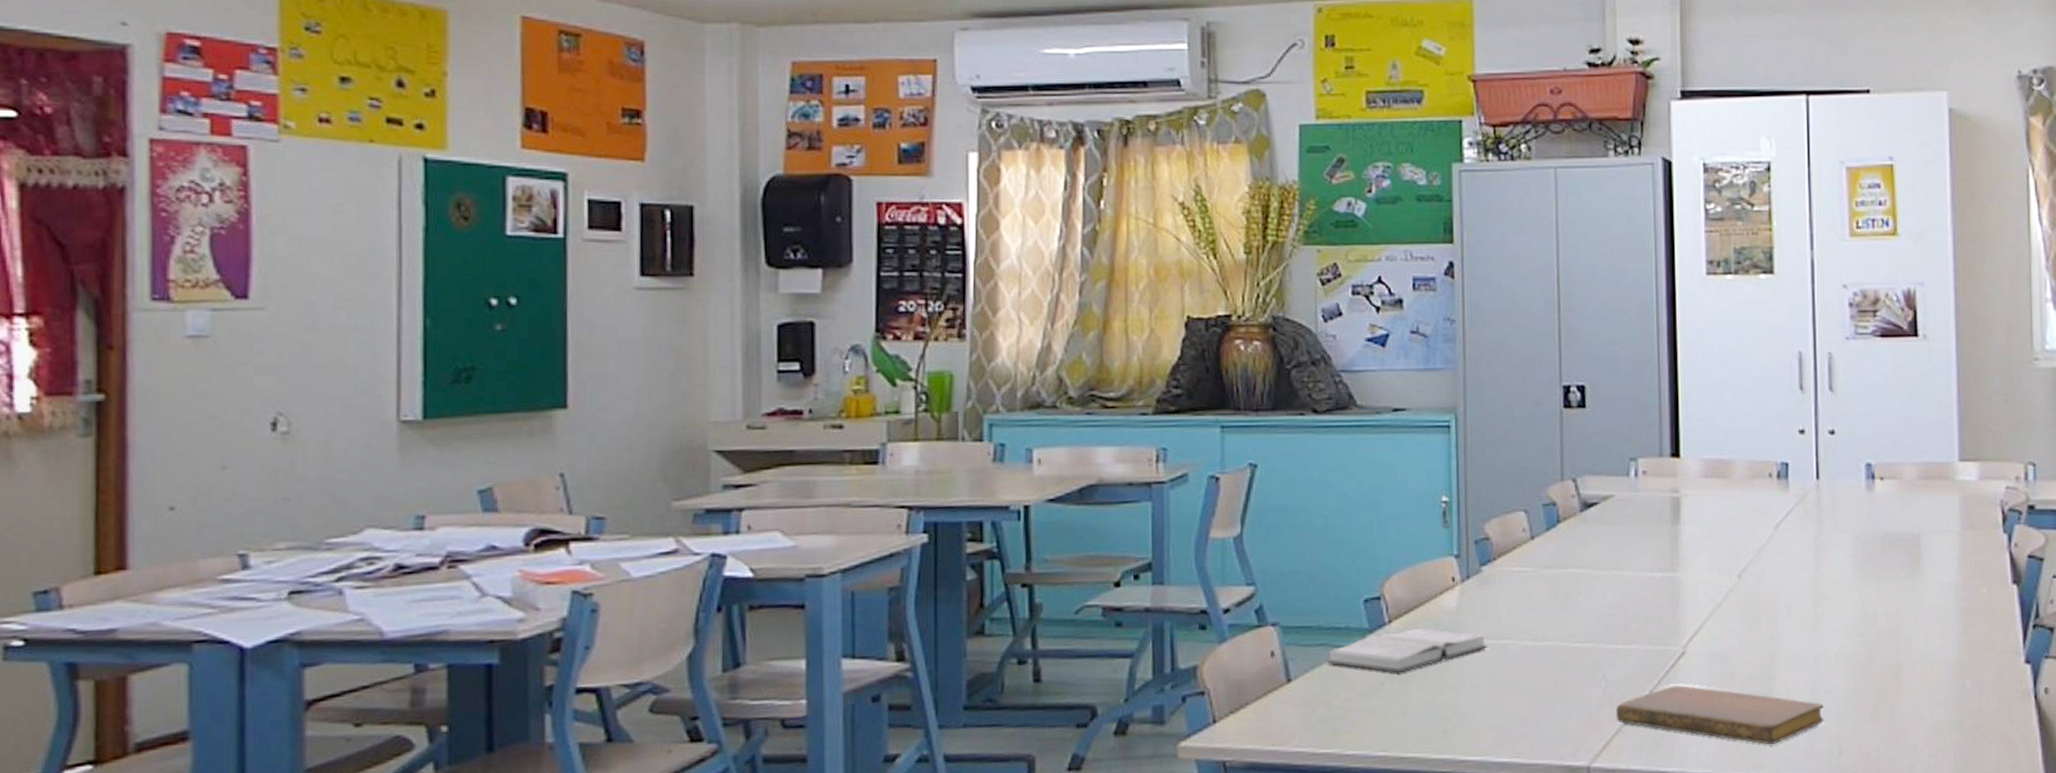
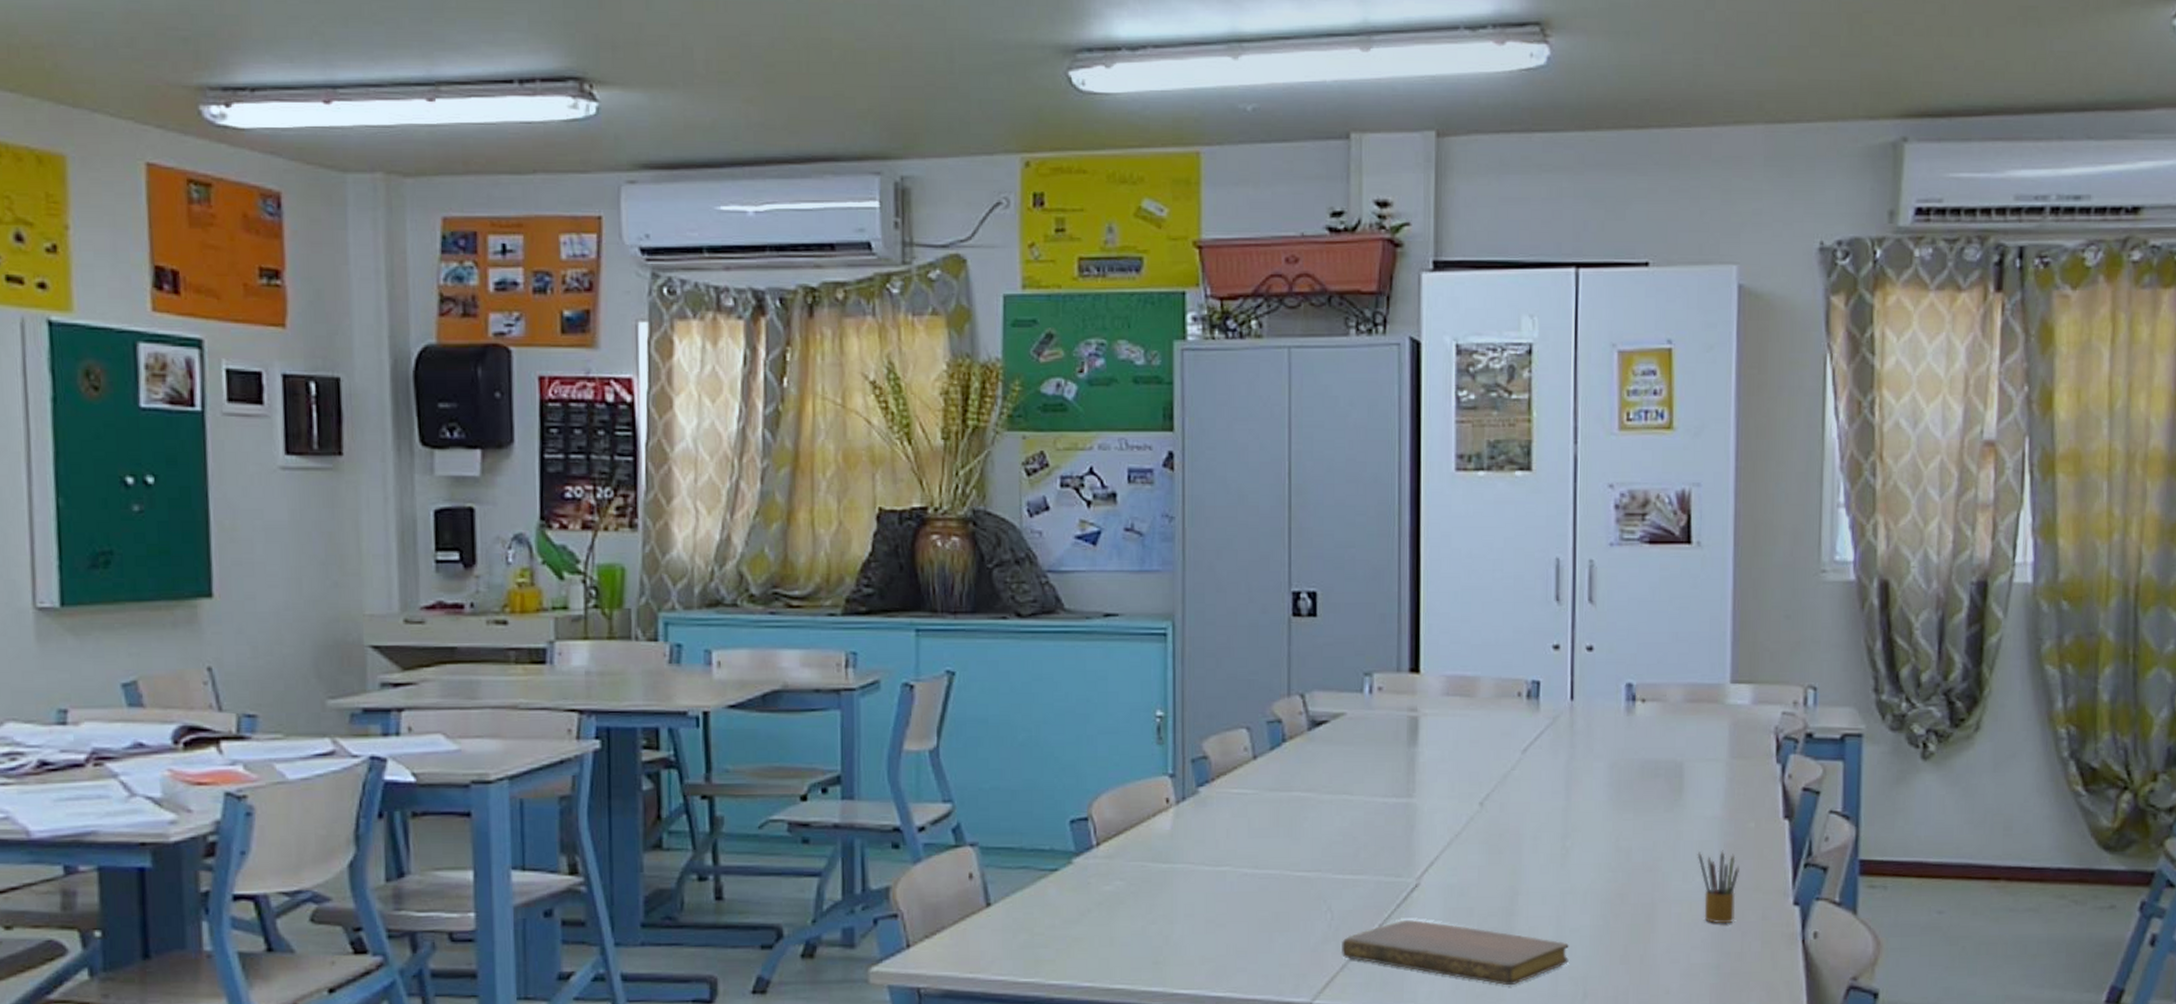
hardback book: present [1327,628,1488,673] -> none [1030,852,1204,900]
pencil box: none [1936,614,1975,682] -> present [1697,850,1739,923]

